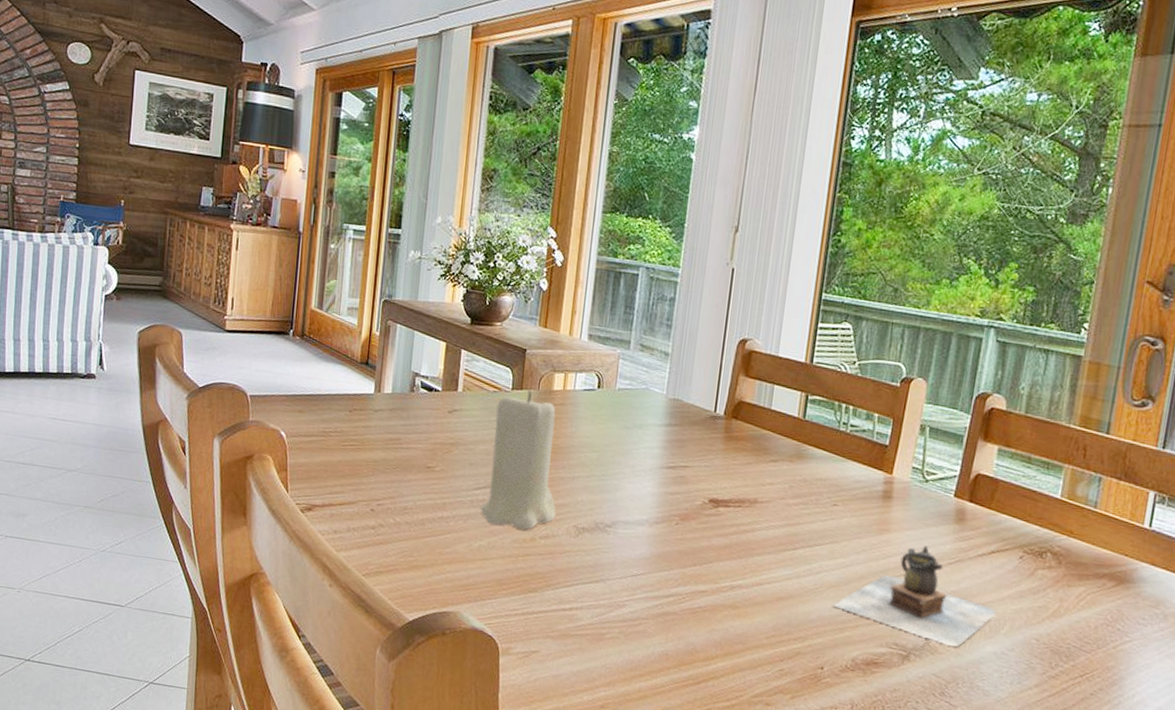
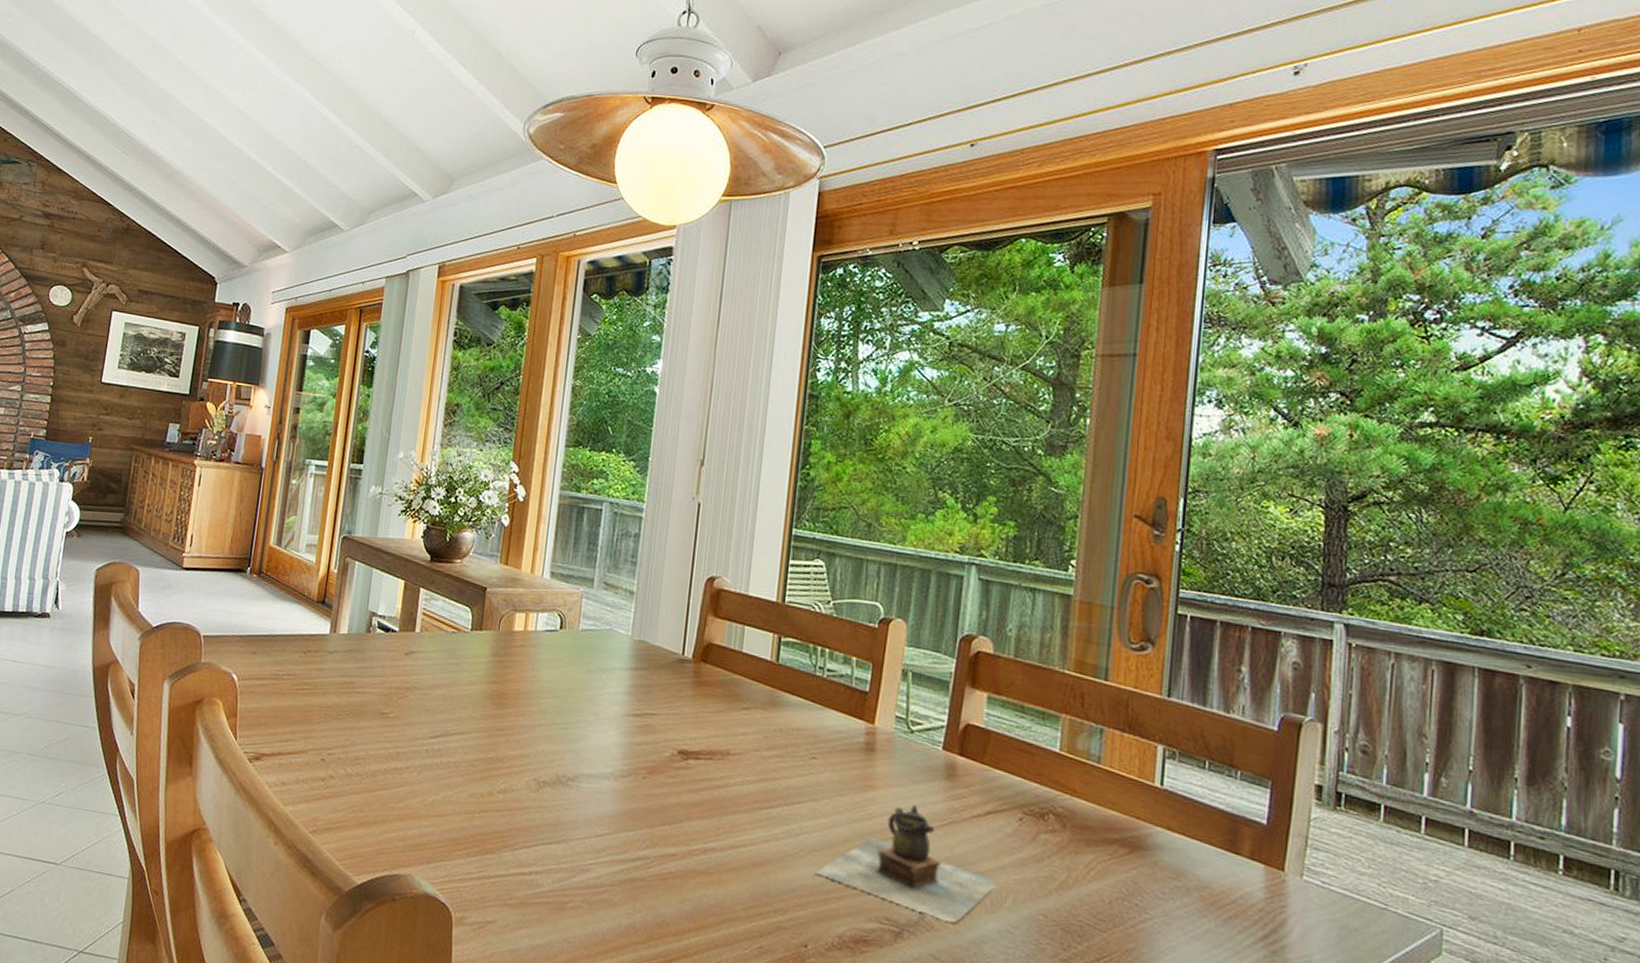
candle: present [480,390,556,530] -> none [435,631,516,784]

